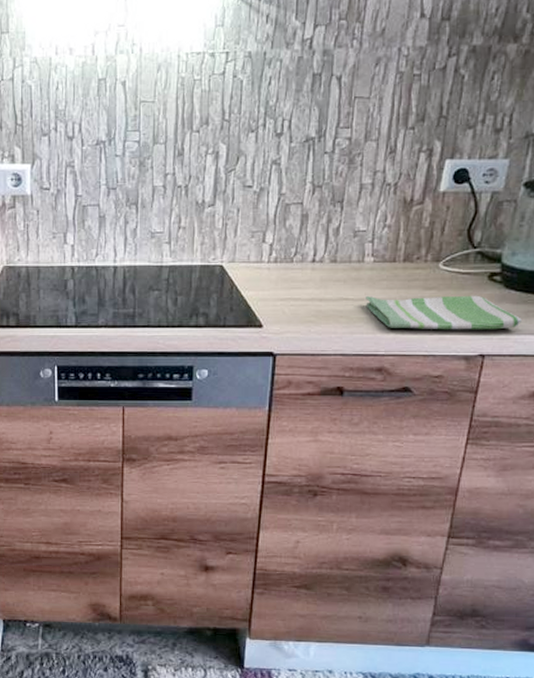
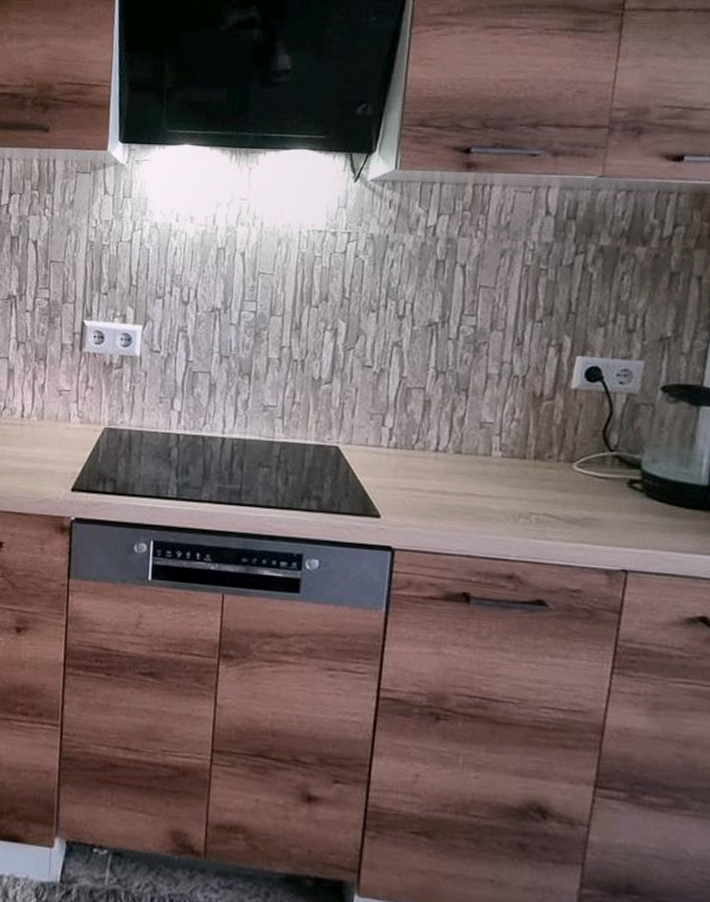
dish towel: present [366,295,522,330] -> none [494,493,667,543]

